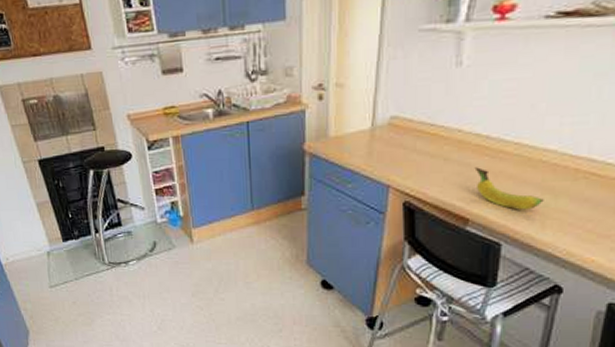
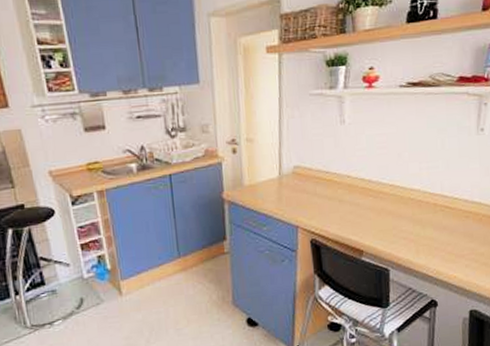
fruit: present [474,167,544,210] -> none [363,206,416,240]

